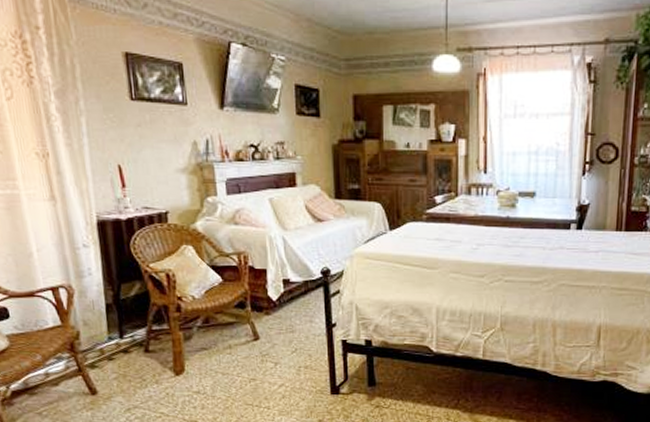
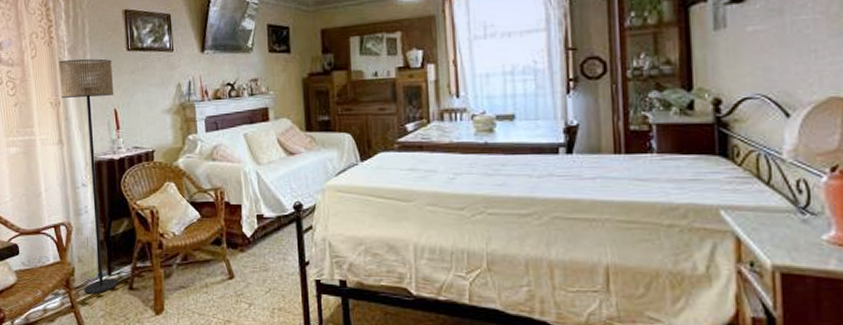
floor lamp: none [43,104,133,357] -> present [59,58,119,294]

